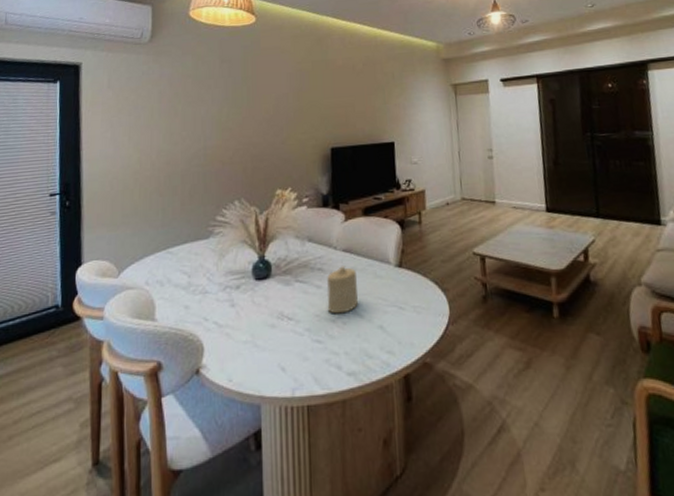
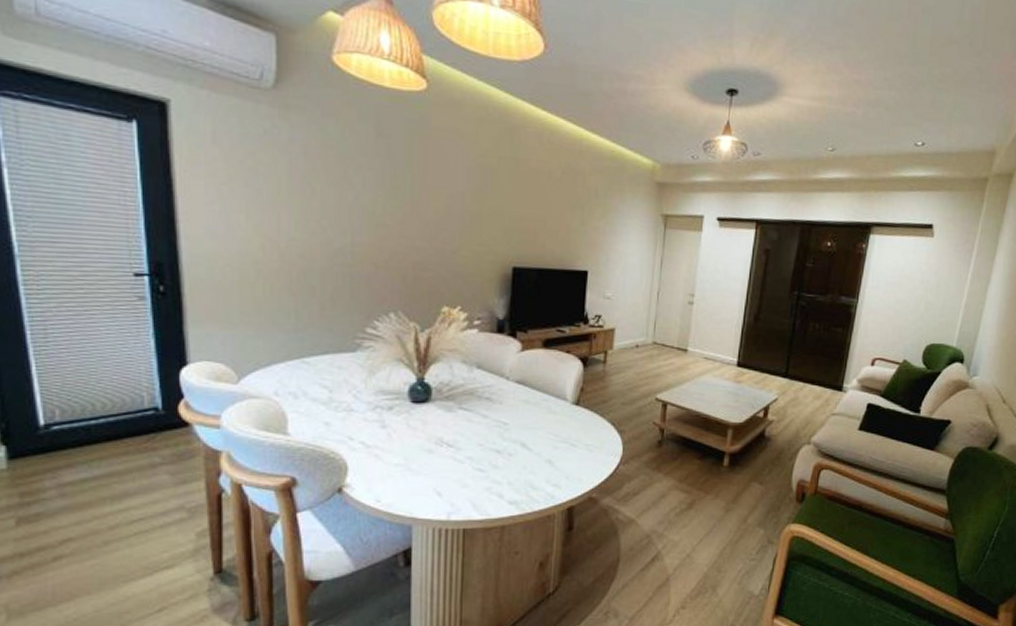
candle: present [326,266,359,314] -> none [493,398,529,445]

